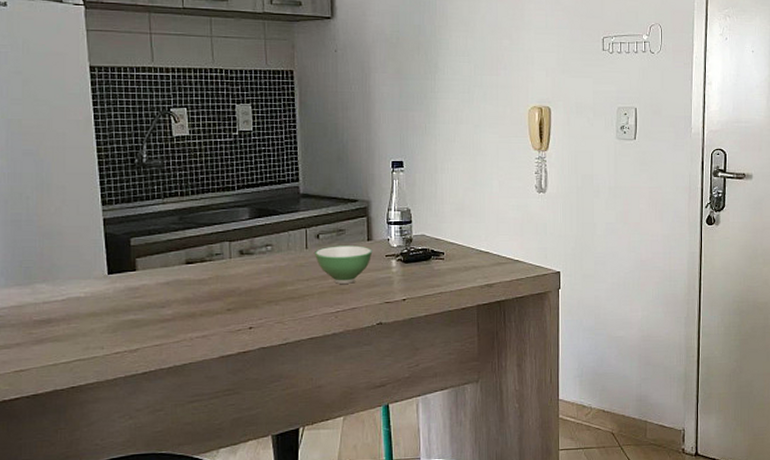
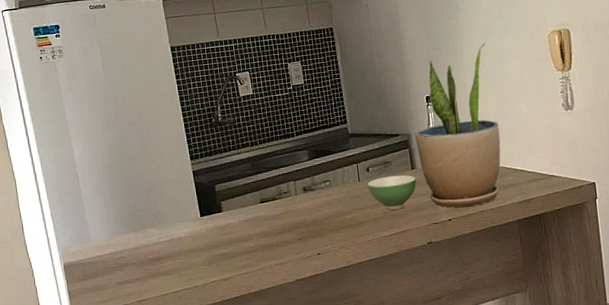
potted plant: none [375,110,467,286] -> present [415,42,501,208]

